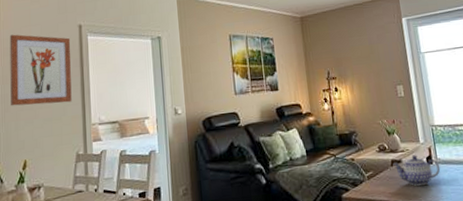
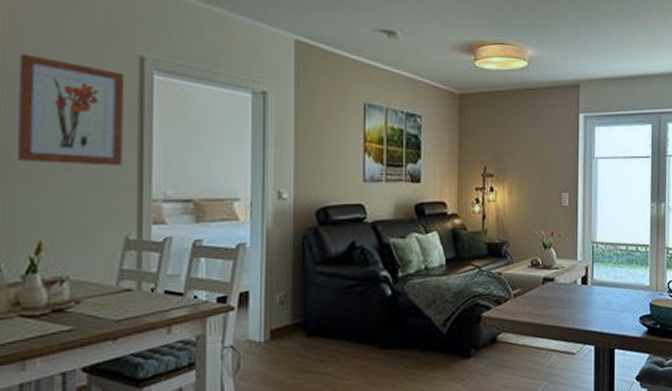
teapot: present [393,155,441,186] -> none [544,273,595,309]

